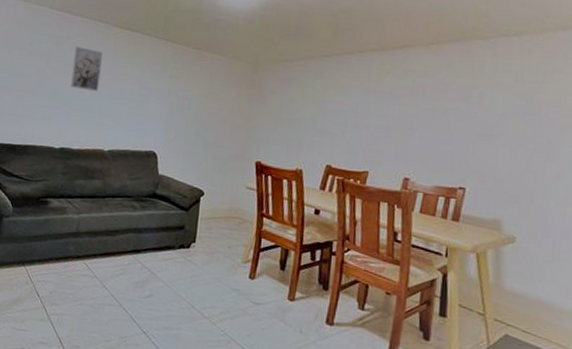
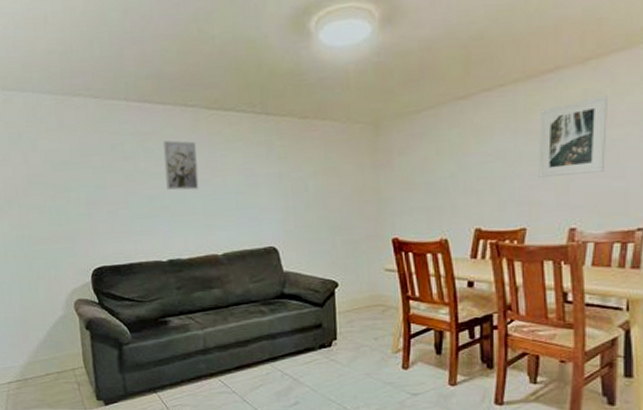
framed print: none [383,74,443,135] -> present [538,95,607,178]

